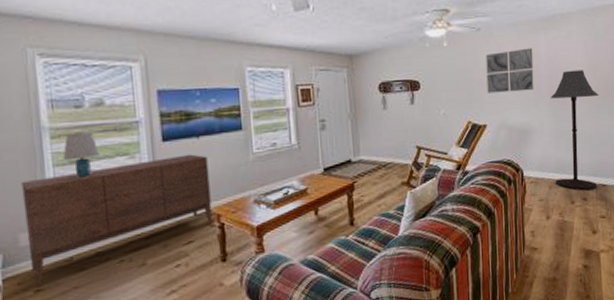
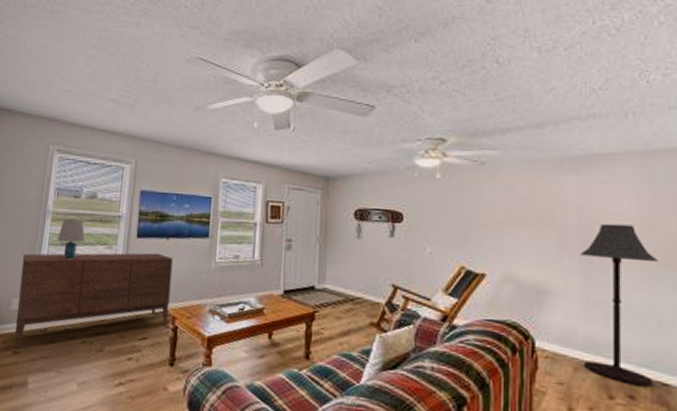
wall art: present [486,48,534,93] -> none [489,190,556,242]

